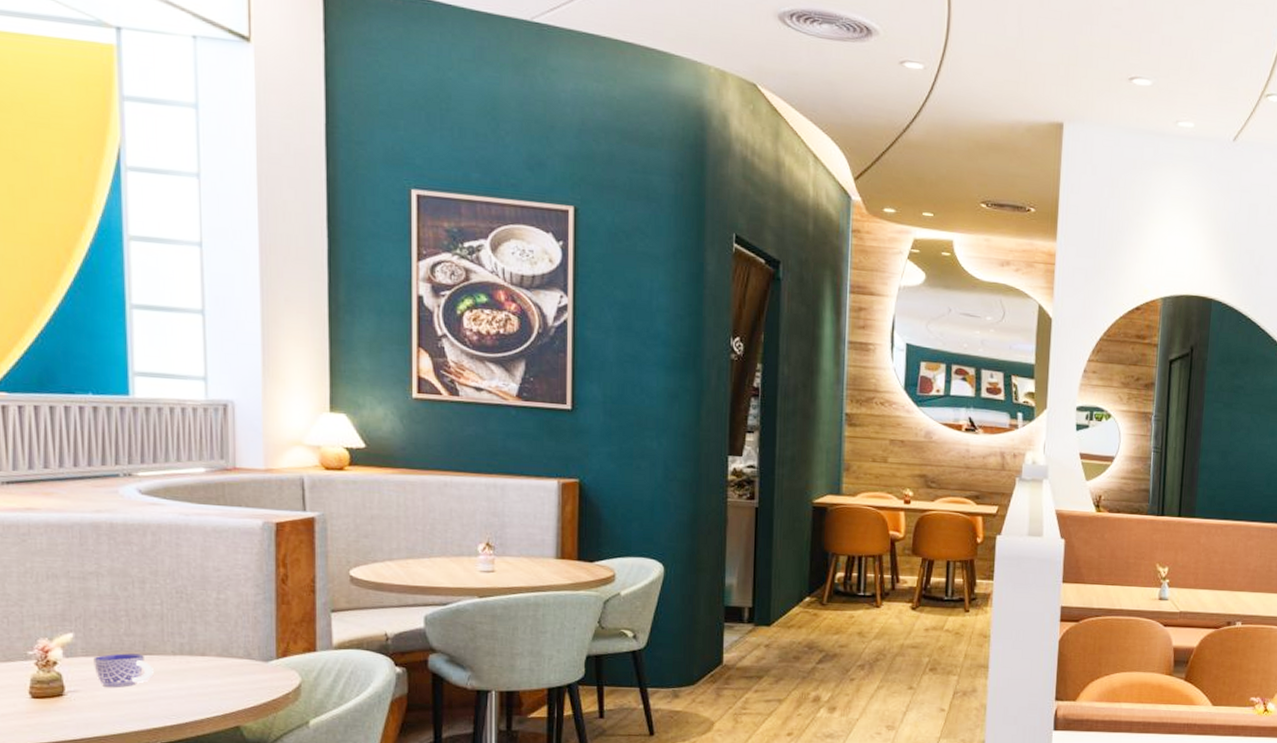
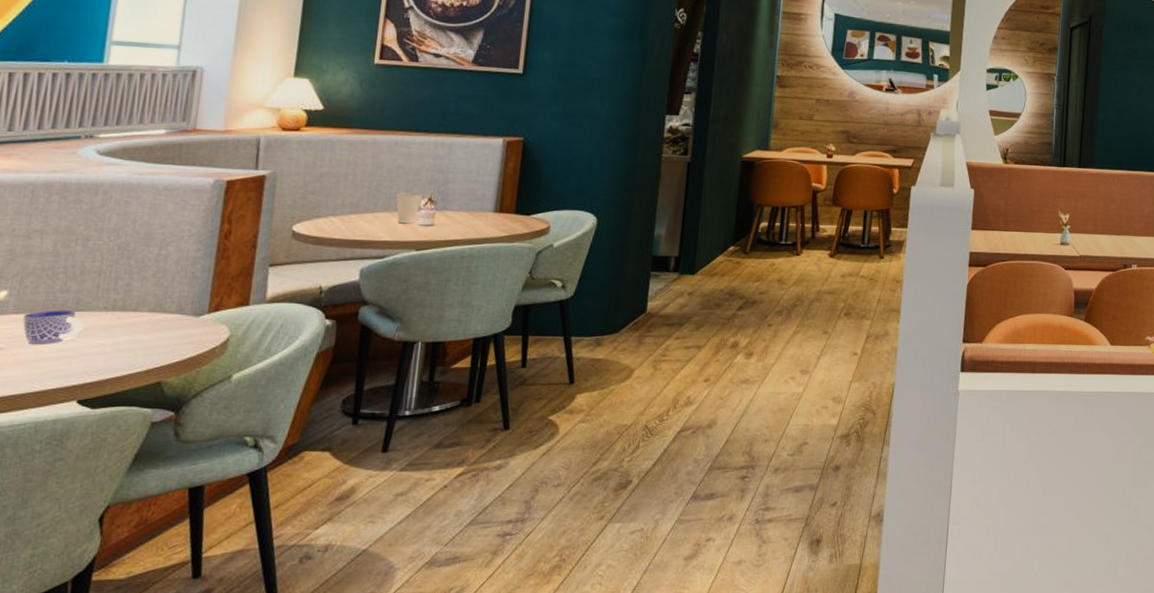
cup: none [452,536,481,570] -> present [395,192,424,224]

